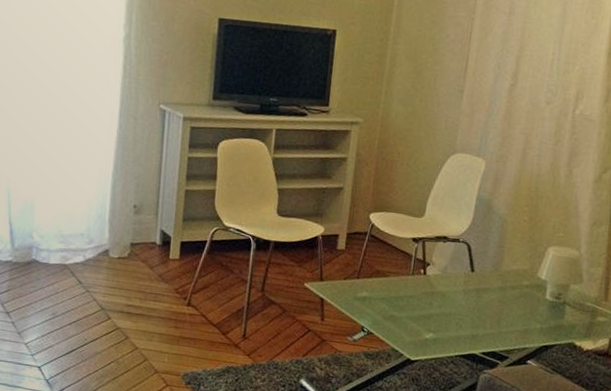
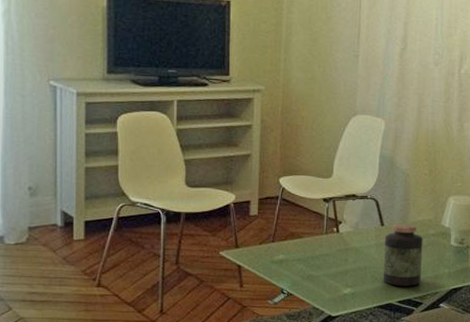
jar: none [468,271,516,338] -> present [383,224,423,286]

